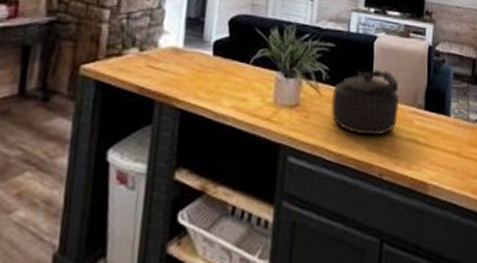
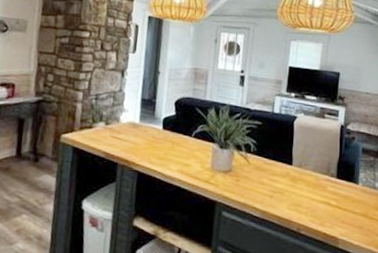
kettle: present [330,70,400,136] -> none [257,144,316,198]

